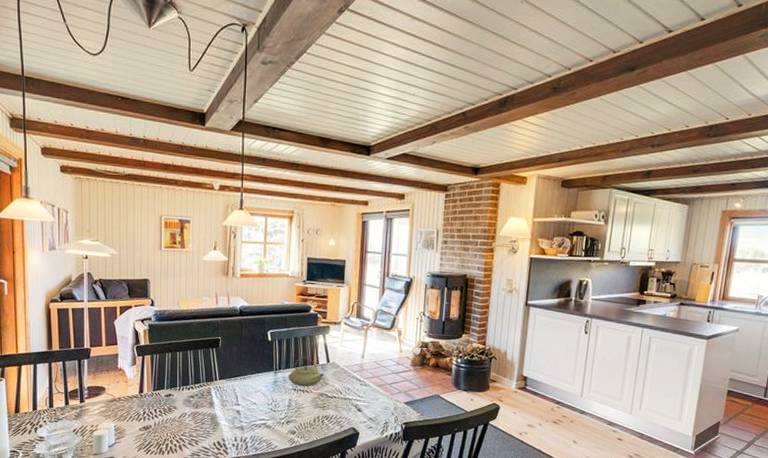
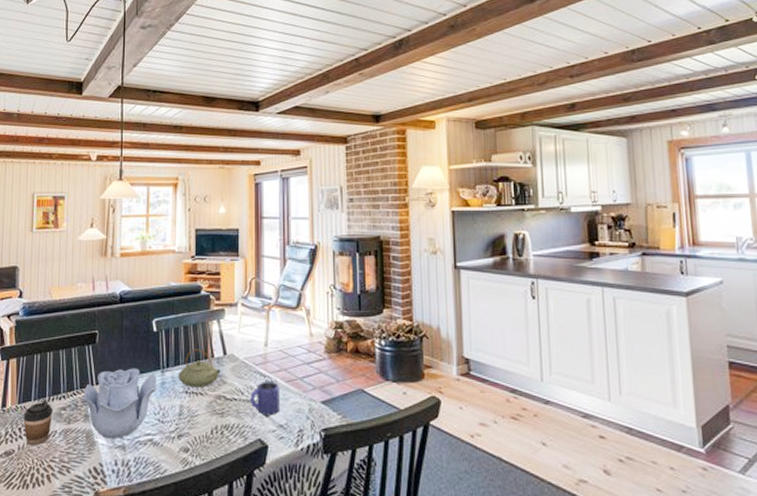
coffee cup: none [158,389,184,424] -> present [23,400,54,446]
decorative bowl: none [206,368,270,422] -> present [81,368,157,440]
mug: none [347,384,371,411] -> present [250,380,279,416]

